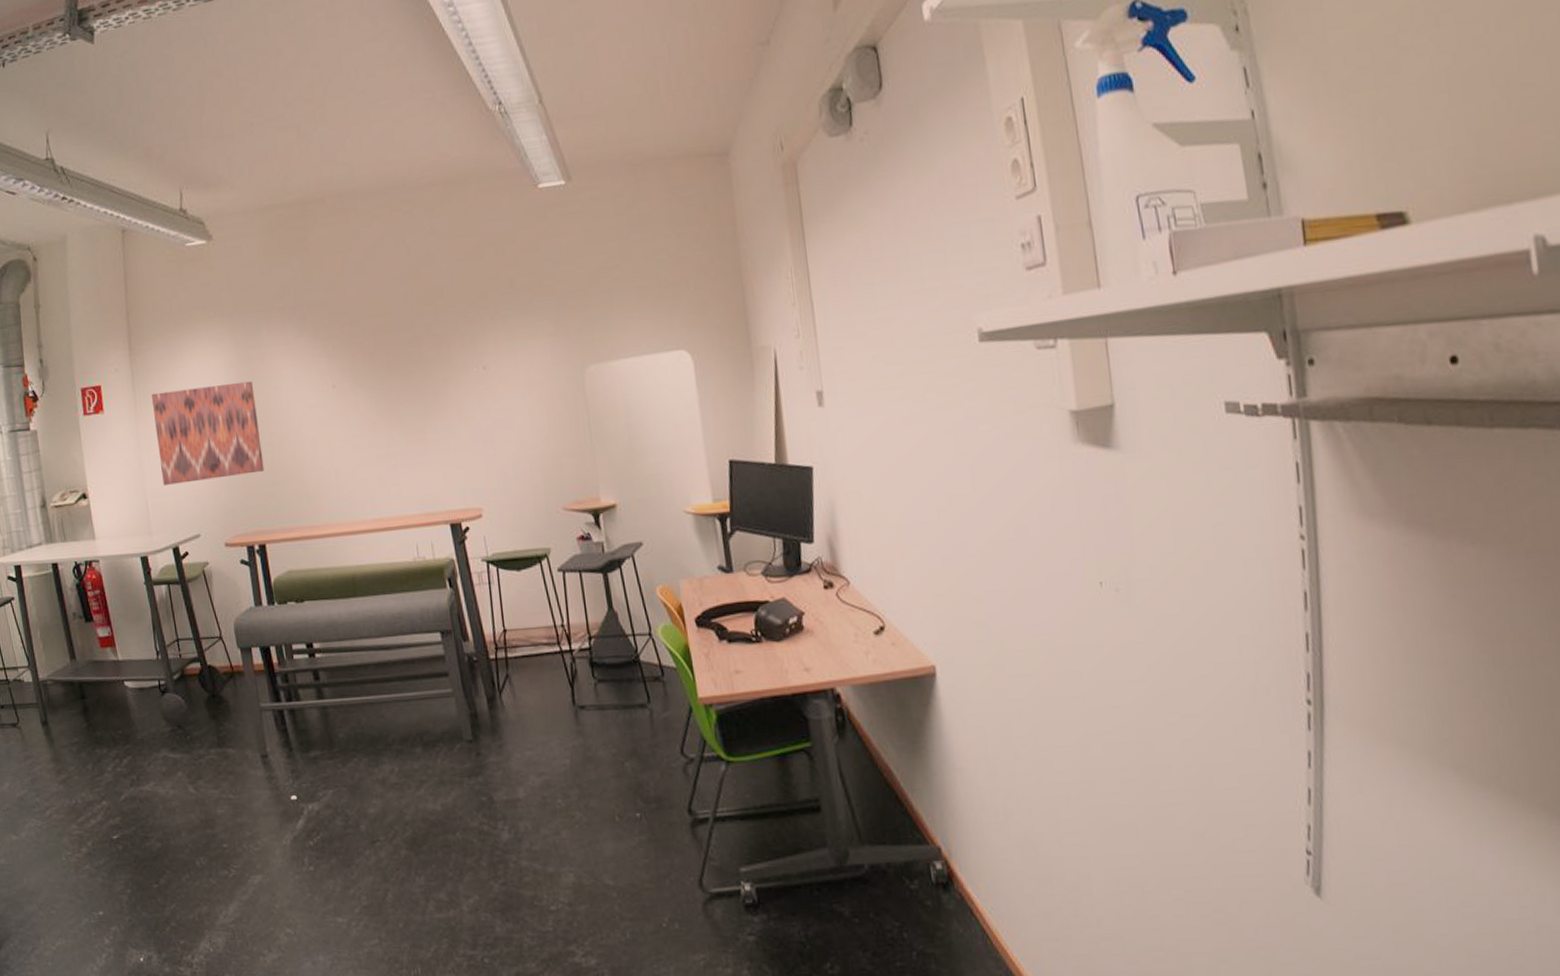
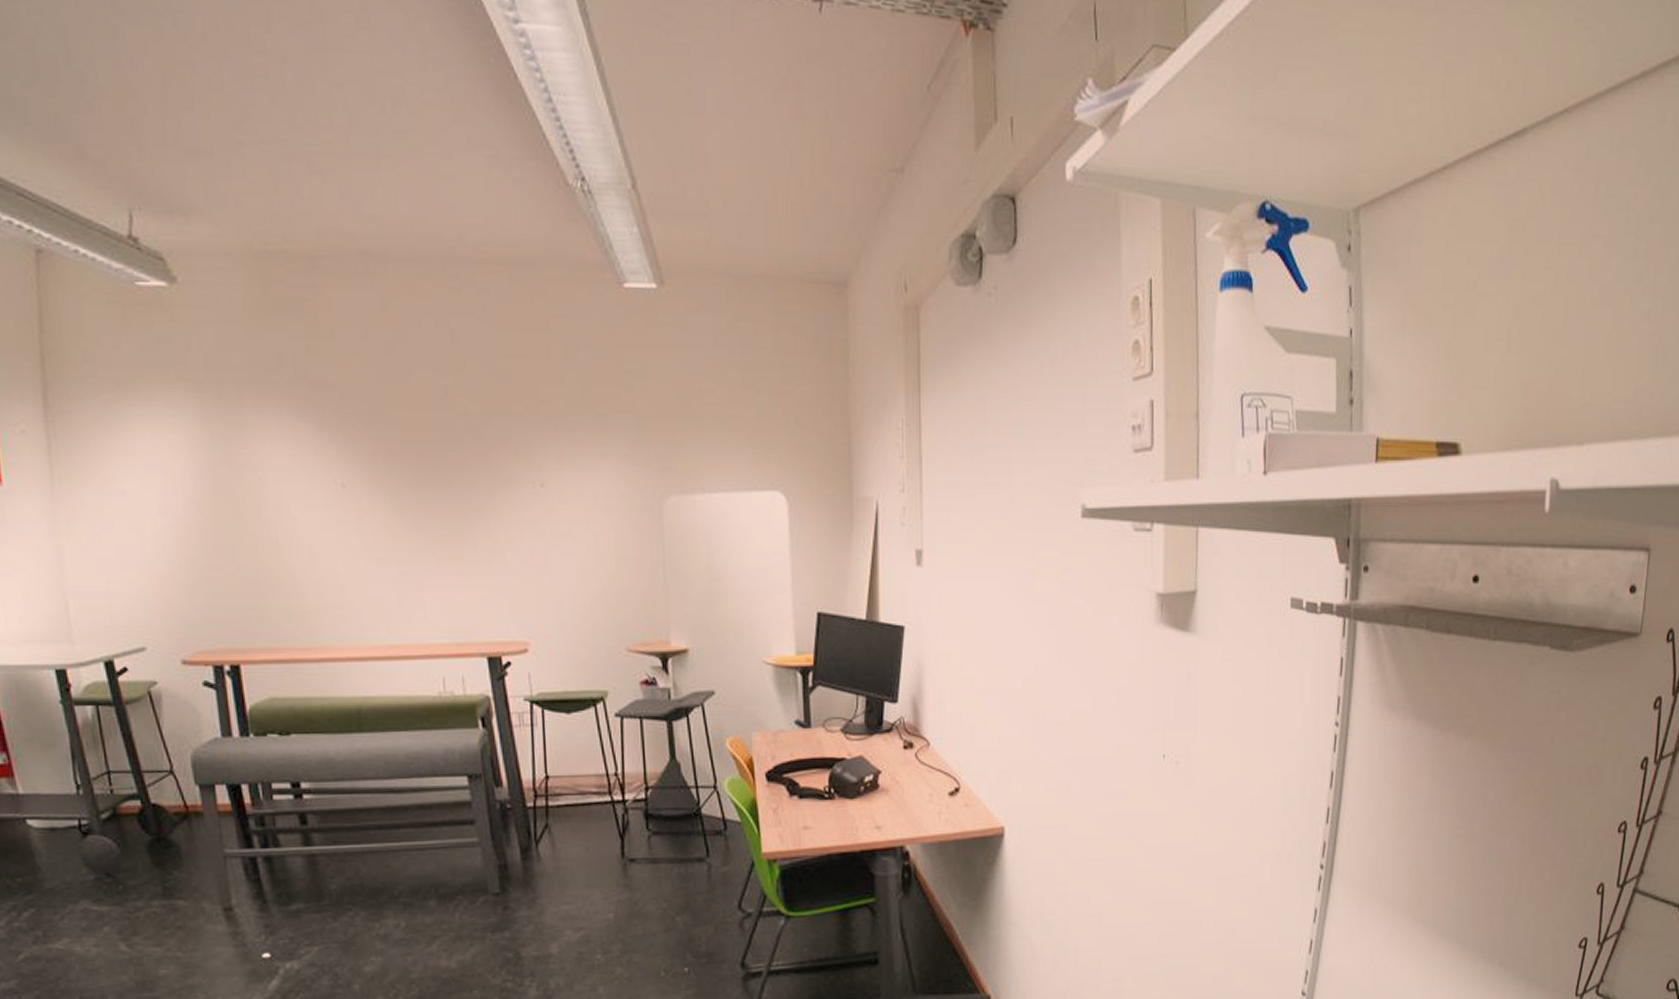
wall art: present [151,380,265,485] -> none [76,466,242,584]

